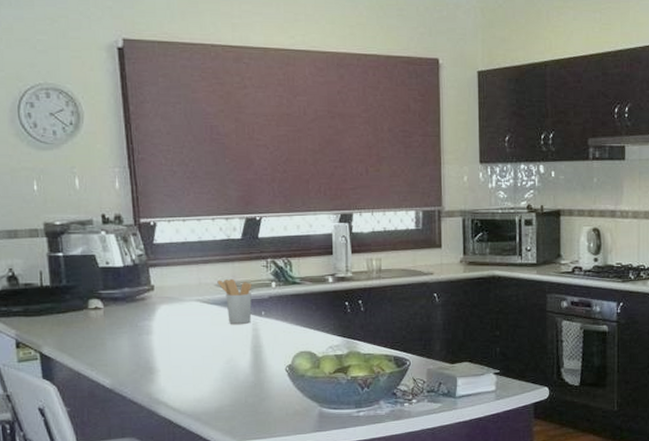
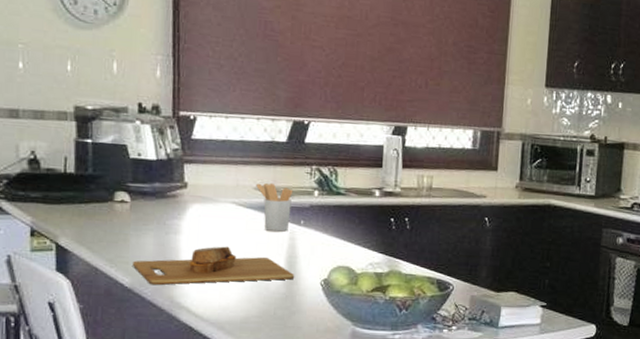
cutting board: none [112,342,261,384] -> present [133,246,295,285]

